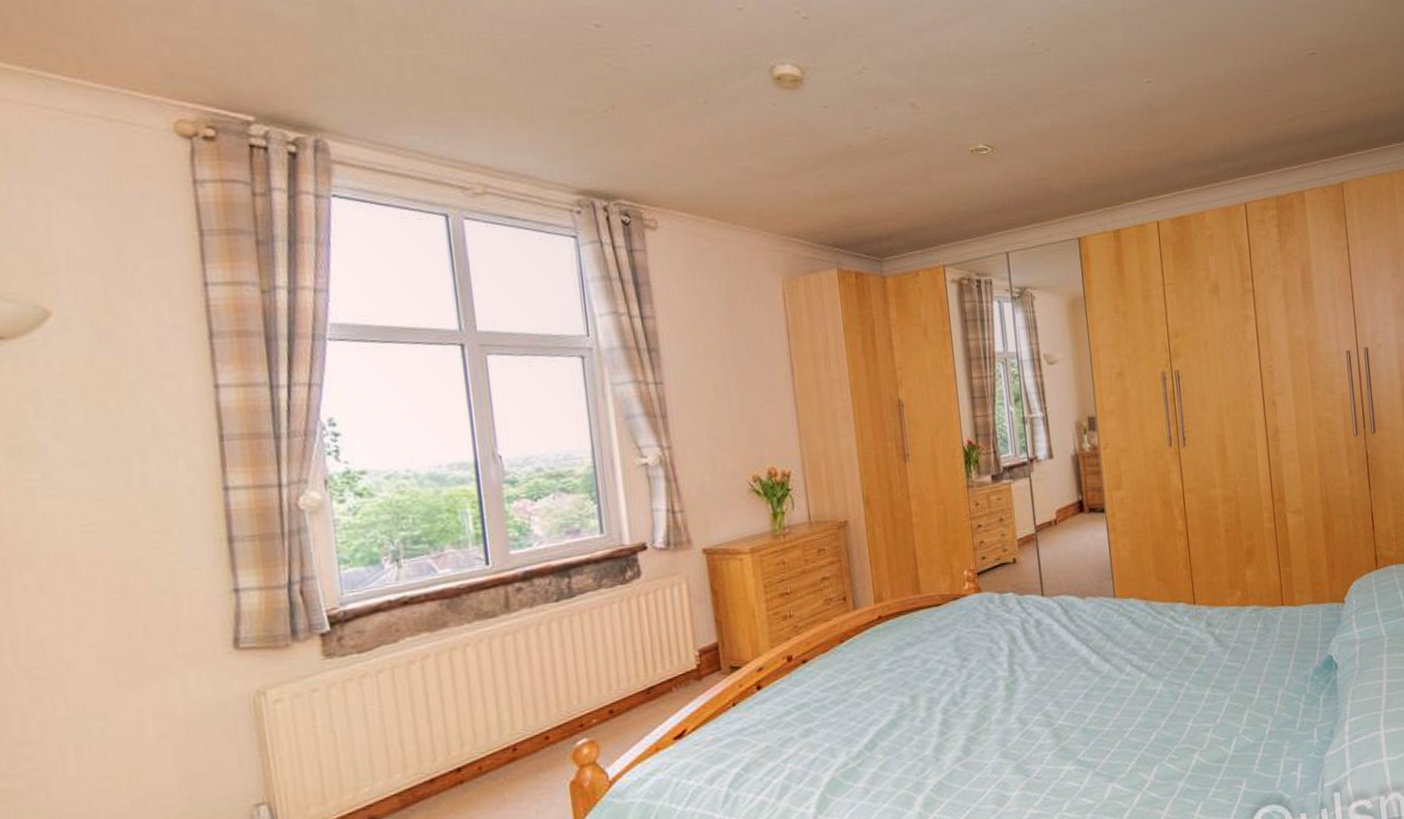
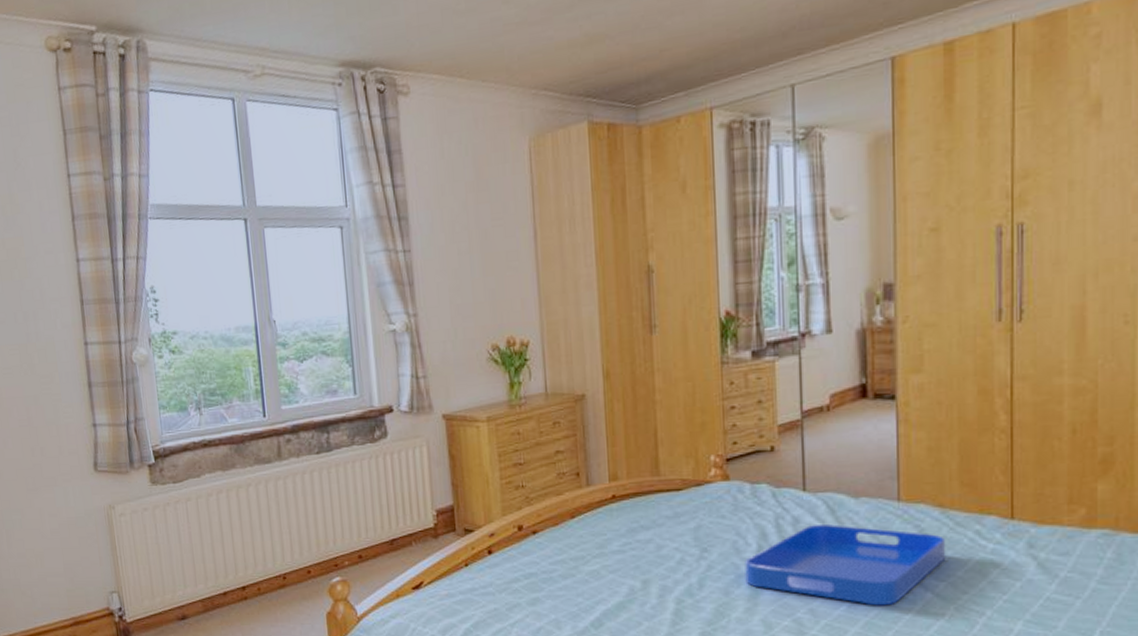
serving tray: none [999,622,1153,691] -> present [745,524,946,606]

